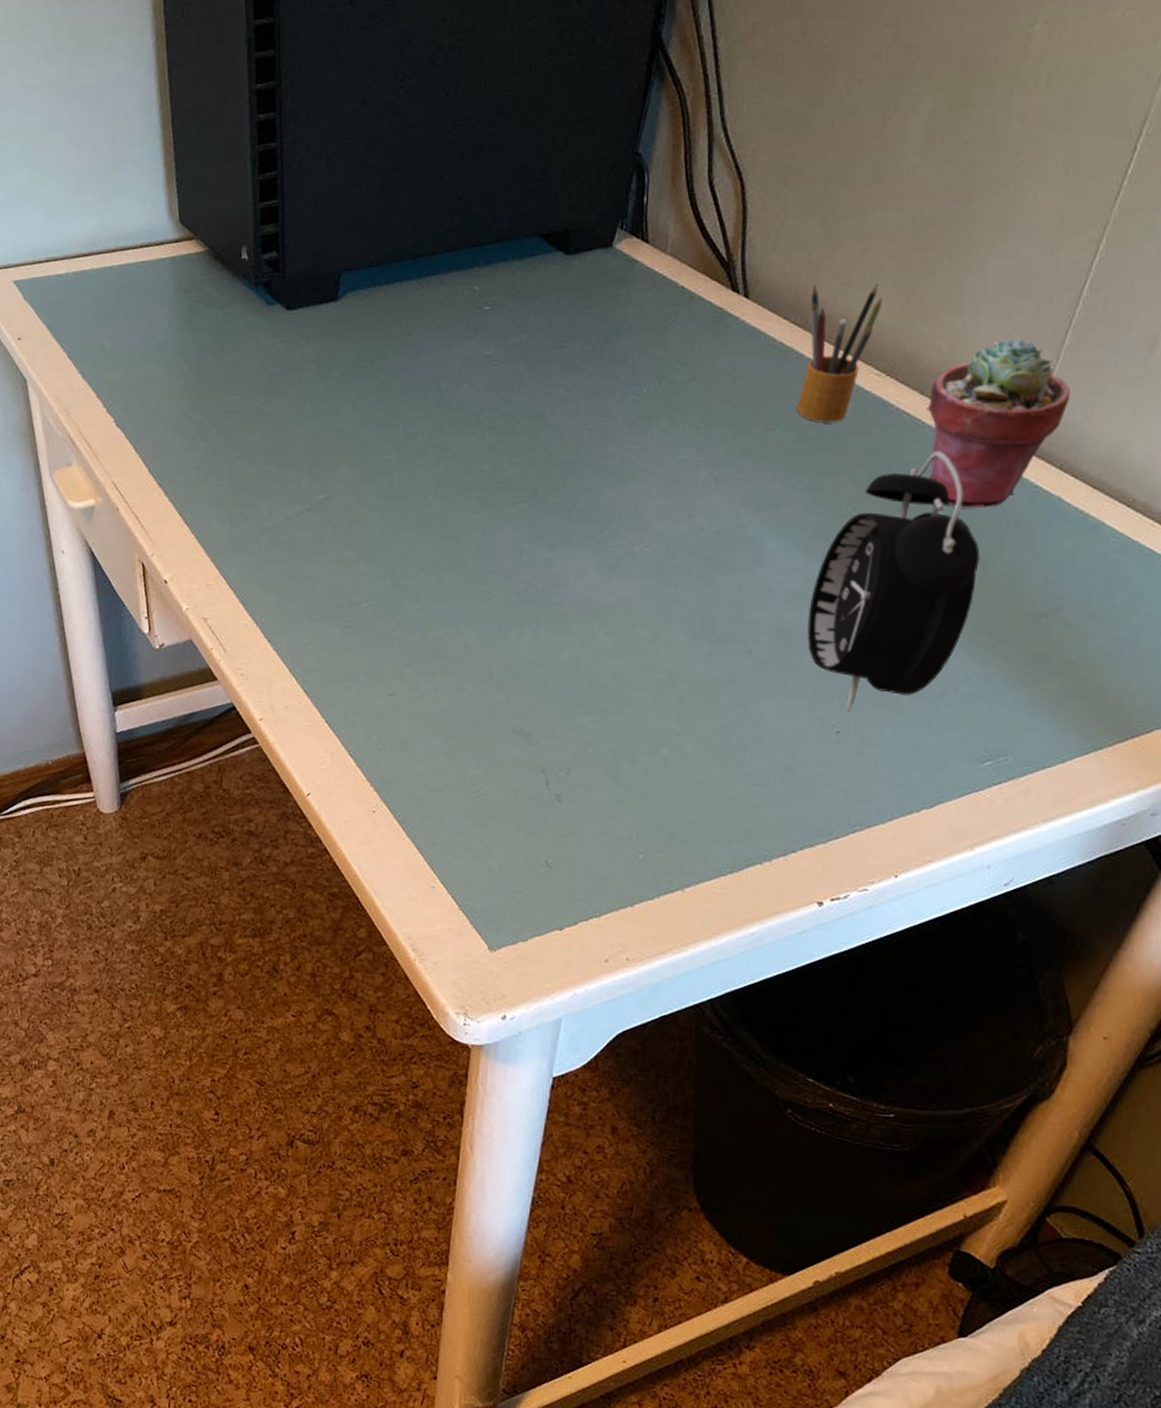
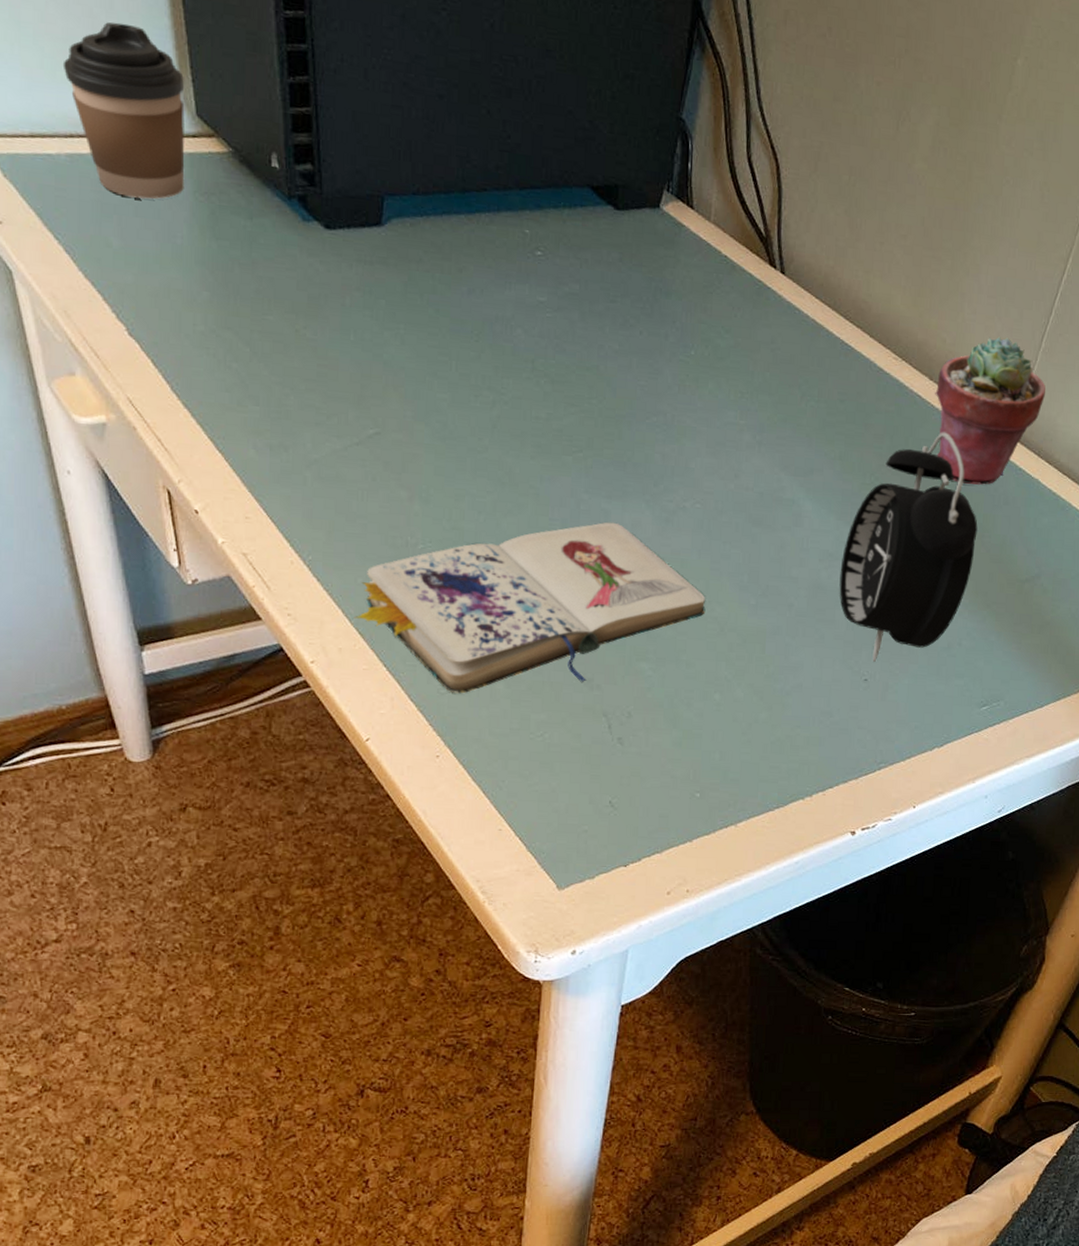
coffee cup: none [73,151,170,303] -> present [62,22,185,199]
paperback book: none [298,571,654,749] -> present [352,522,706,694]
pencil box: present [797,284,882,422] -> none [828,269,898,398]

